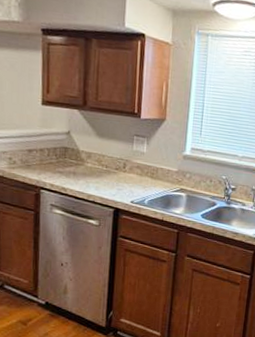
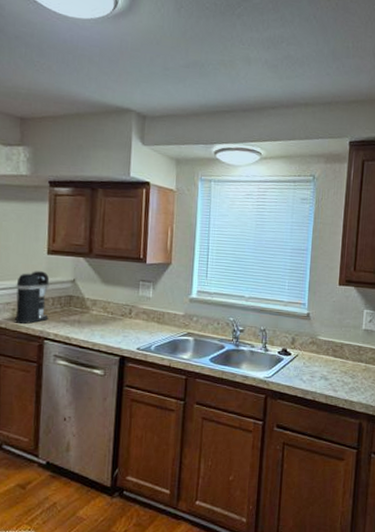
coffee maker: none [10,121,45,173] -> present [14,271,50,324]

